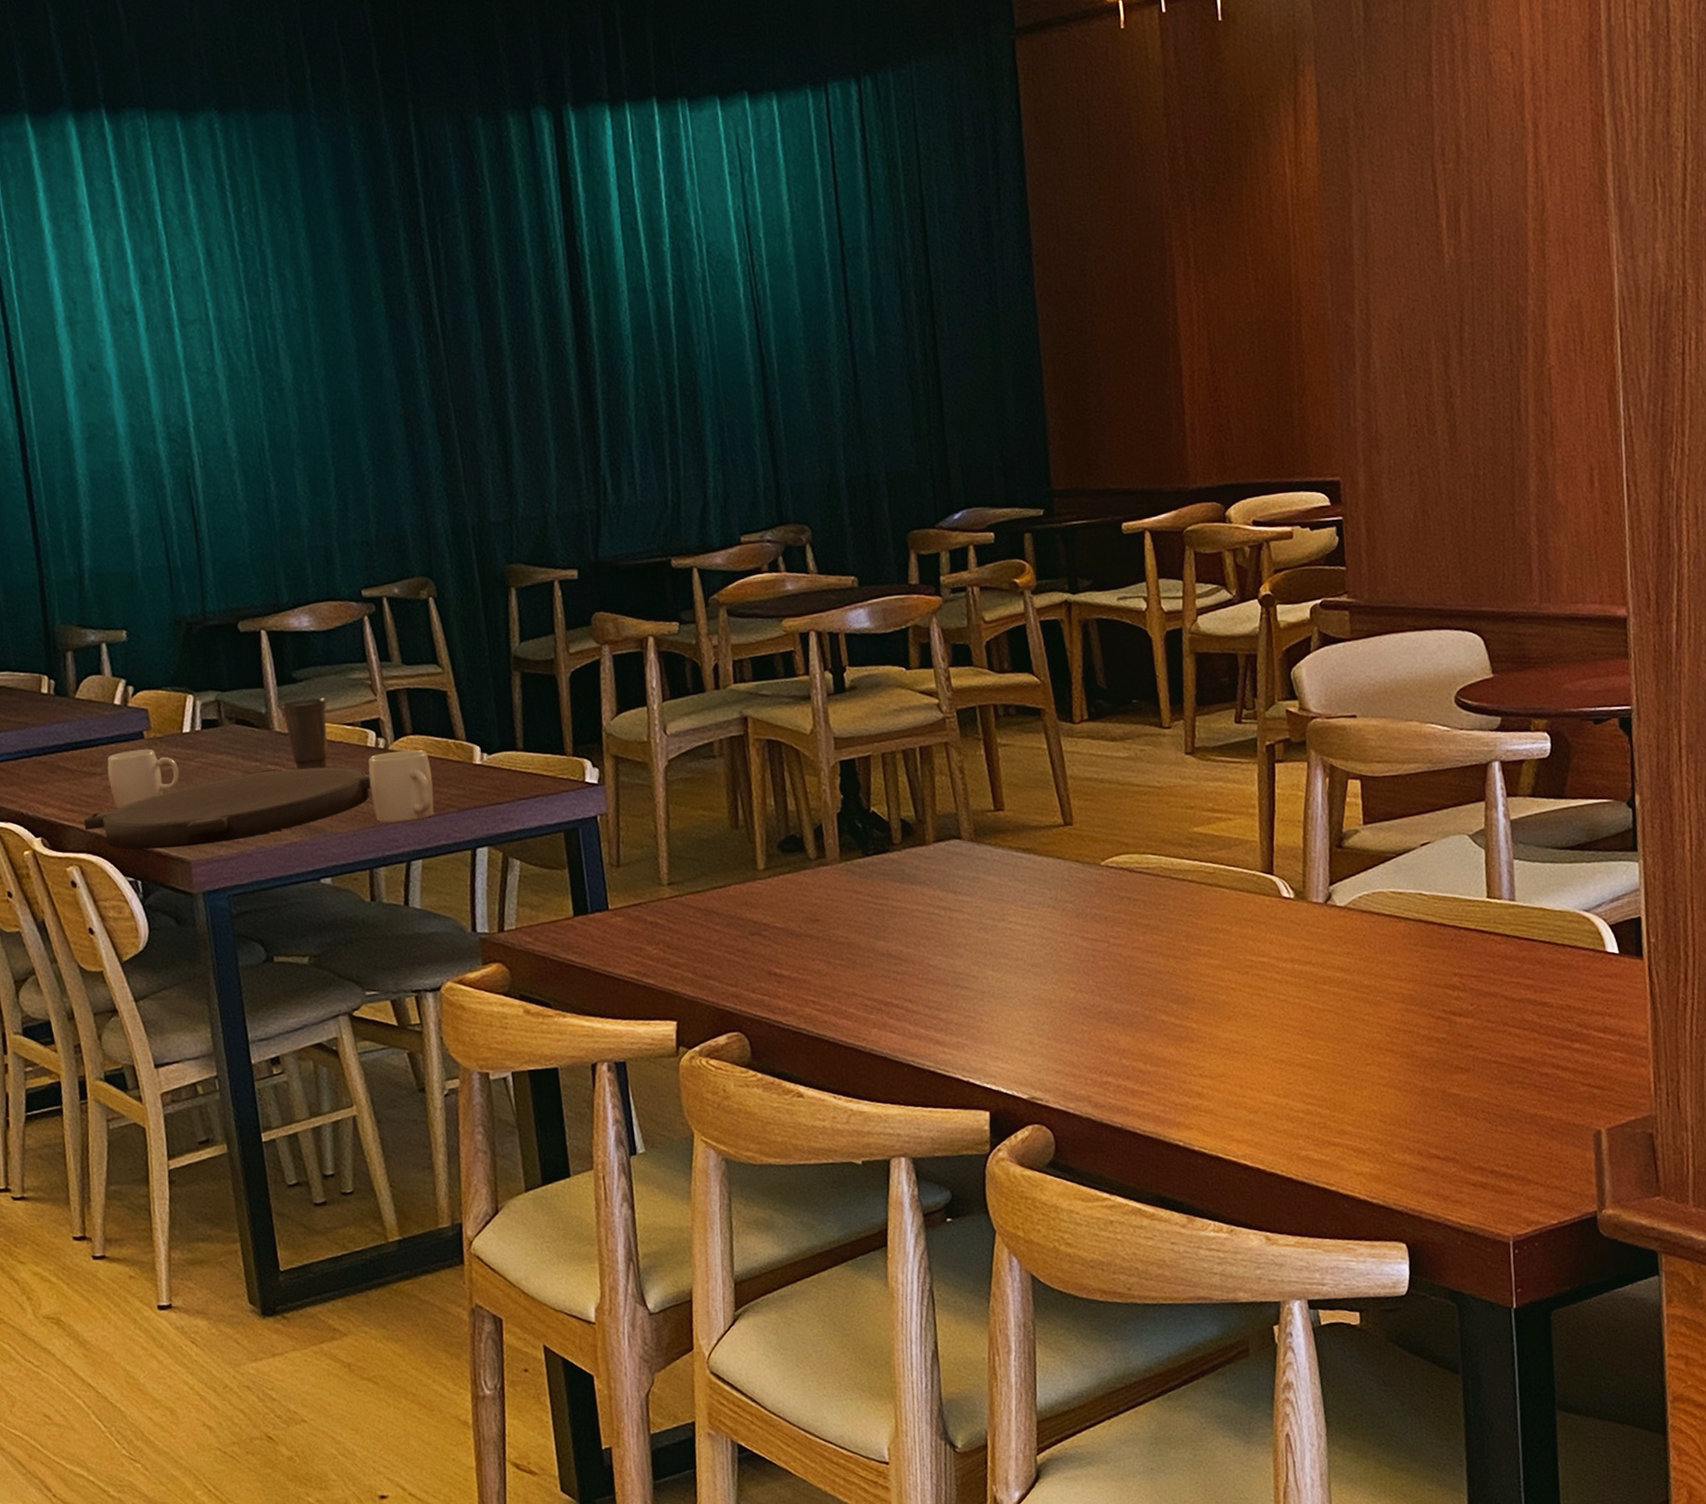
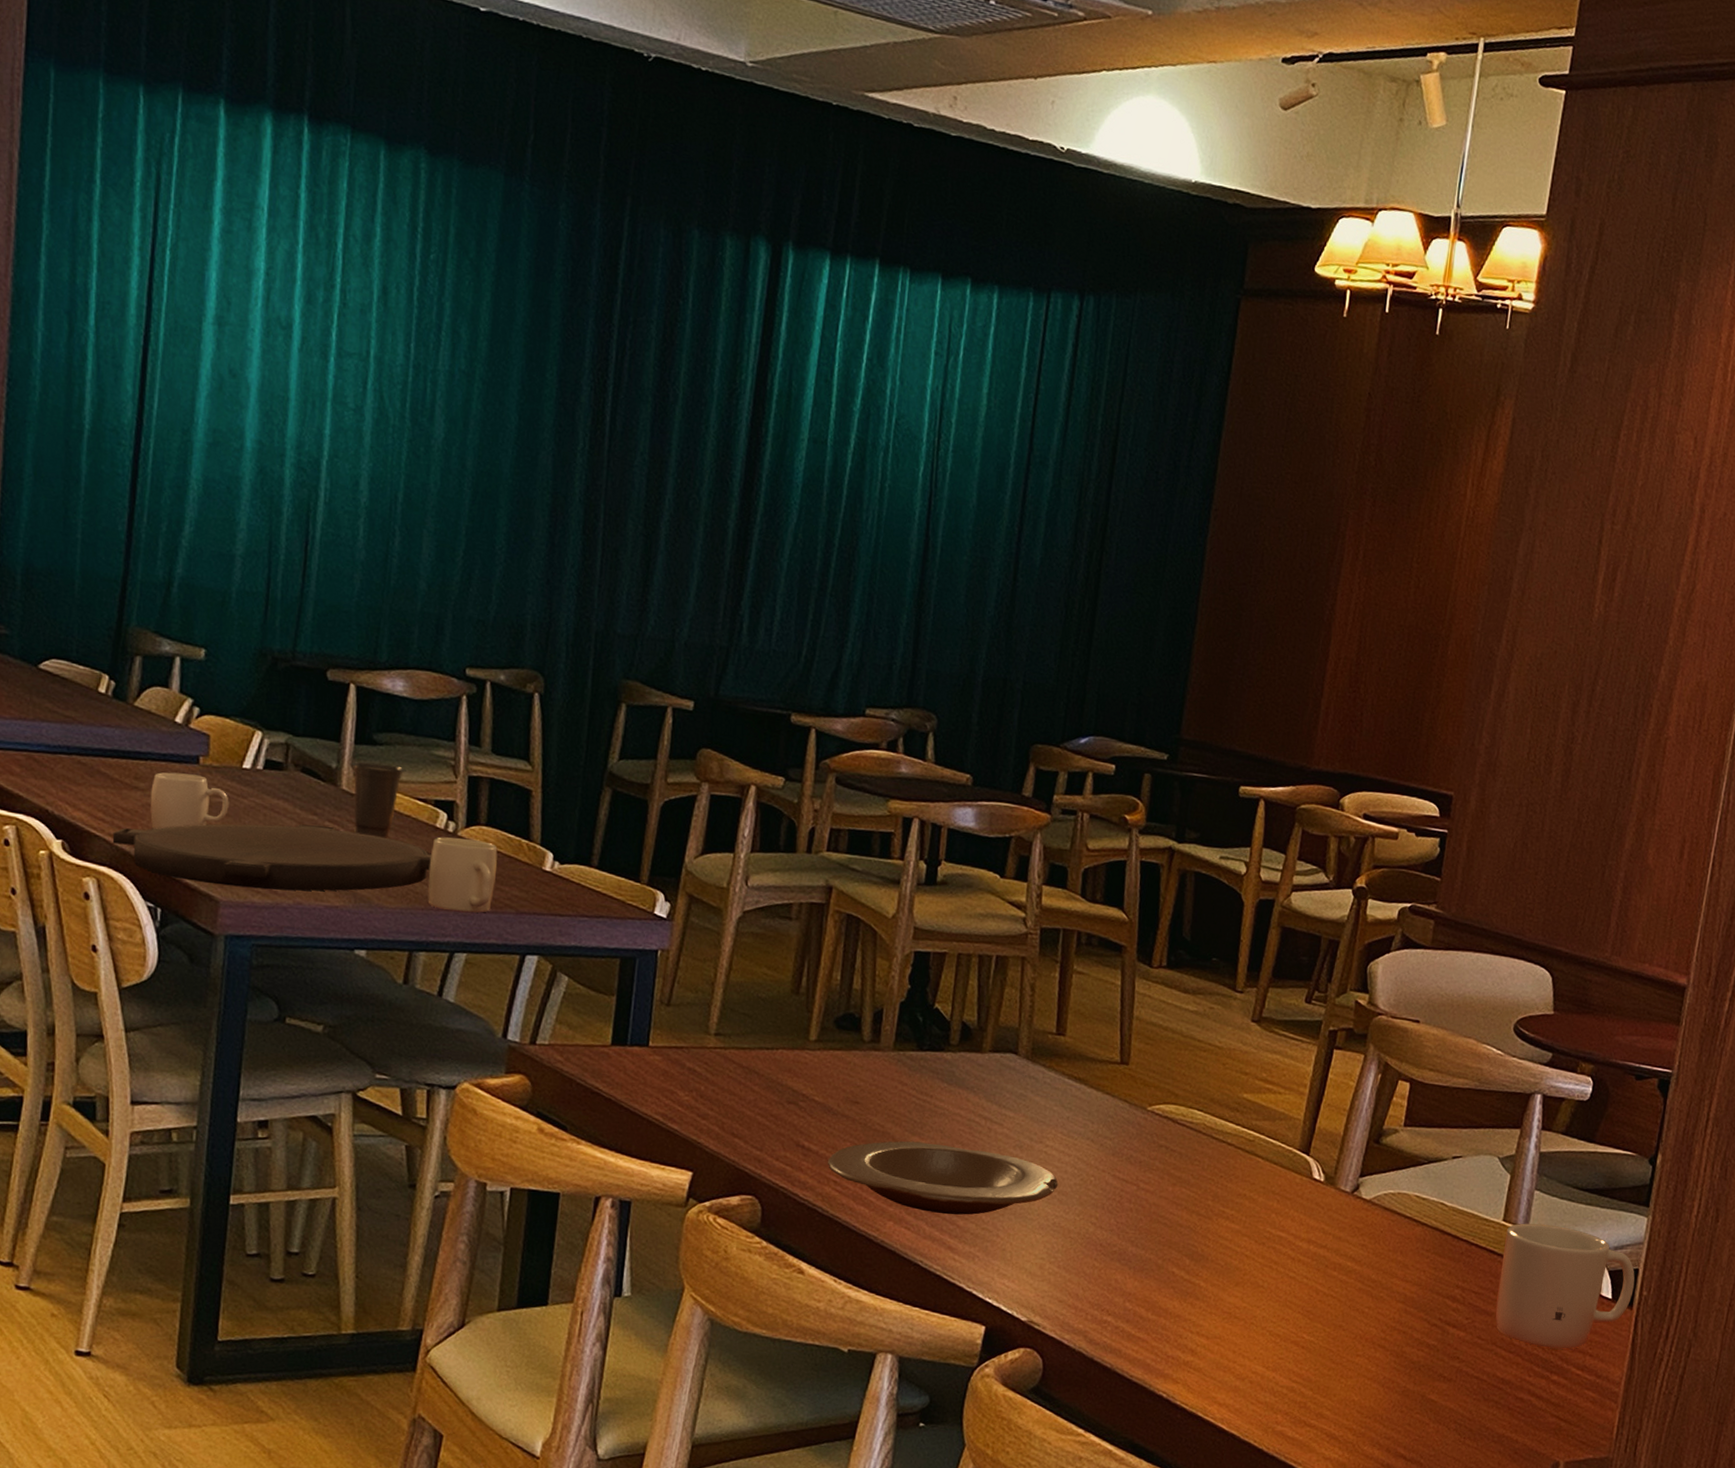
plate: none [801,939,1030,1012] -> present [827,1141,1059,1215]
mug: none [1493,890,1641,1018] -> present [1495,1223,1635,1349]

